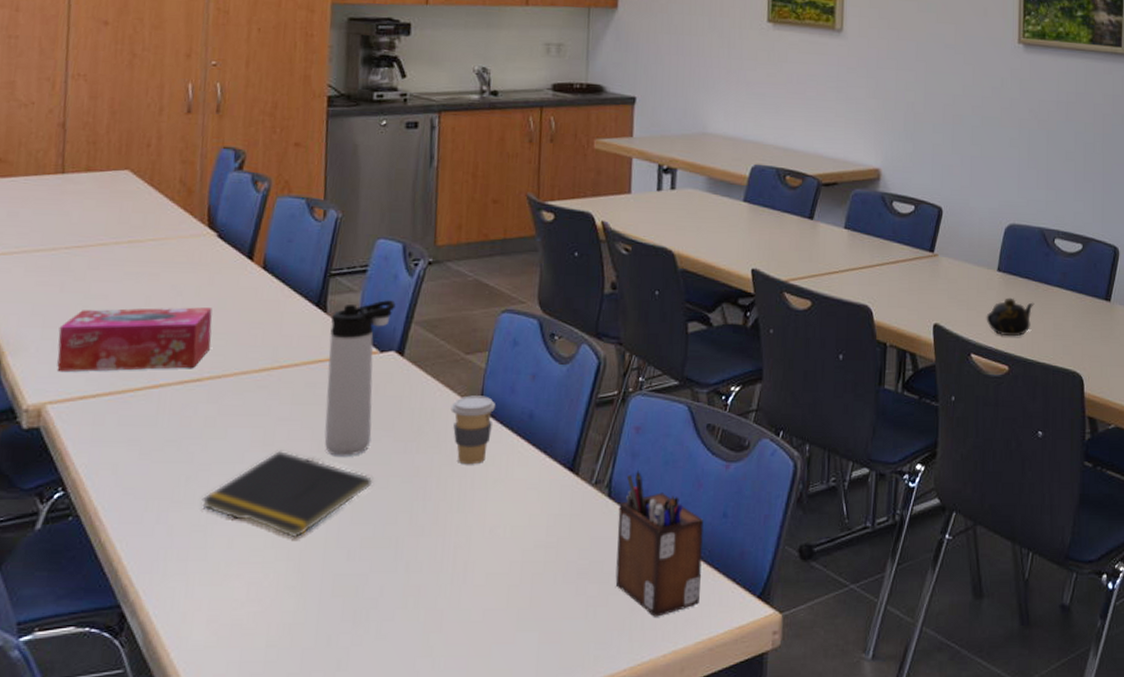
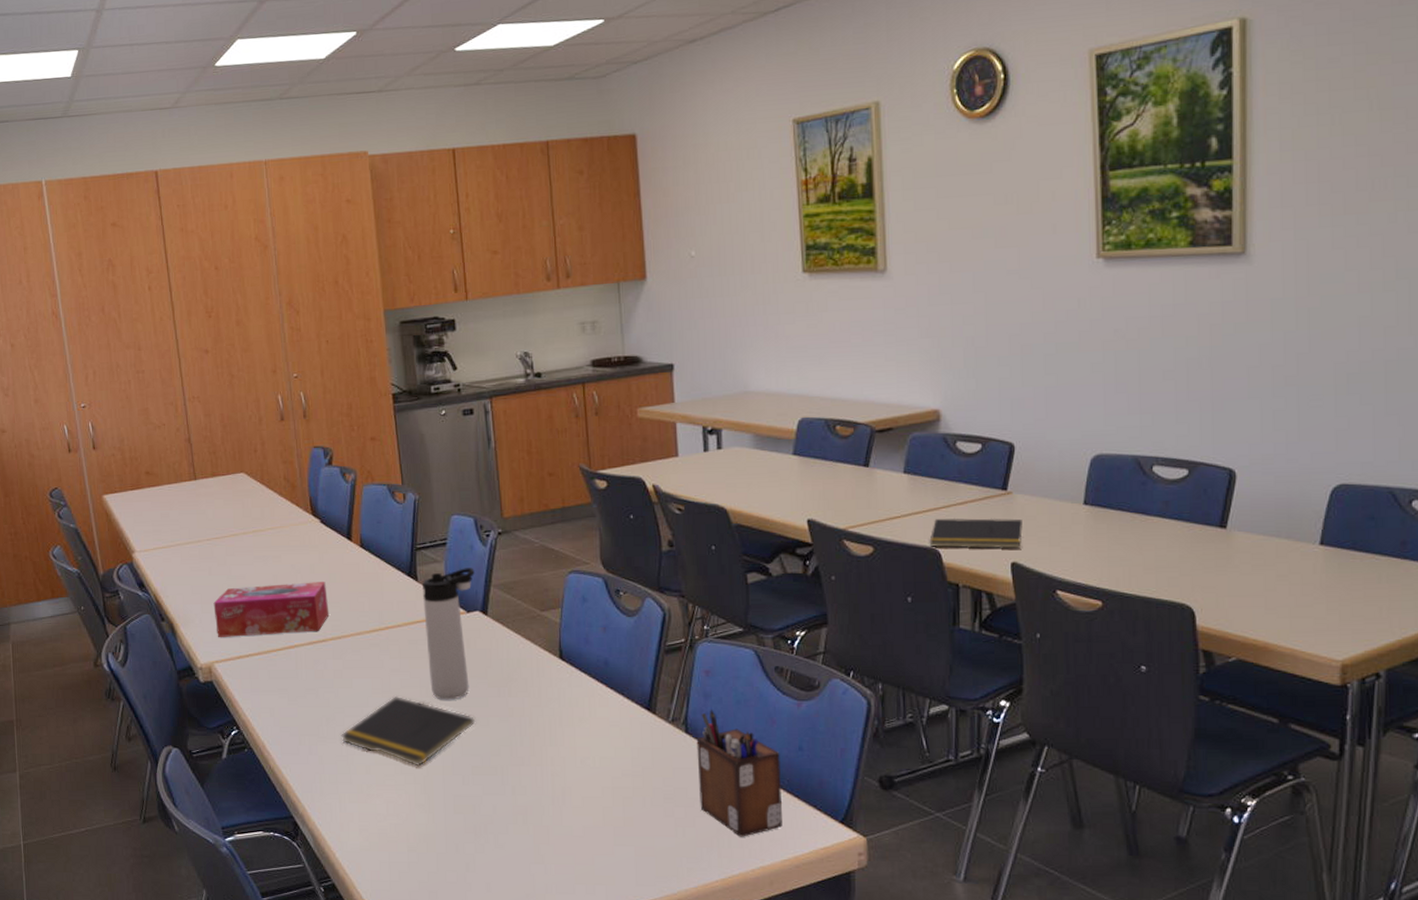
coffee cup: present [451,395,495,465] -> none [534,646,573,706]
notepad: none [863,275,945,311] -> present [929,517,1023,549]
teapot: present [986,297,1034,337] -> none [1072,531,1131,571]

